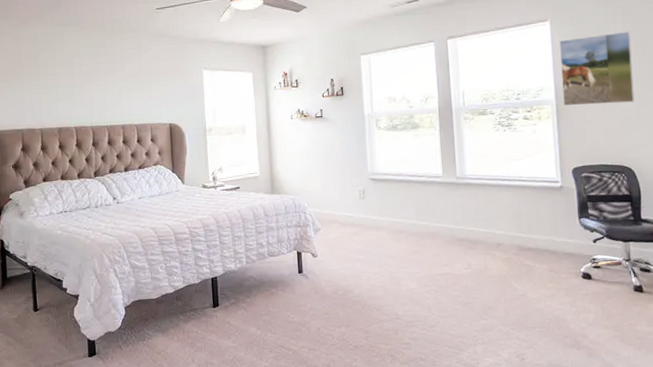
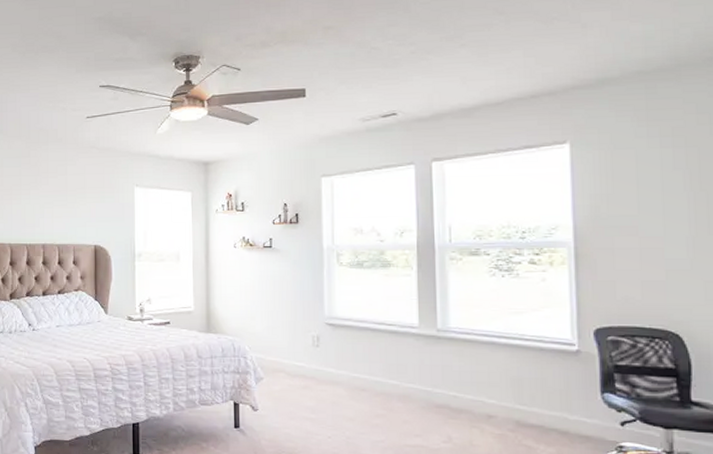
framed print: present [560,31,635,106] -> none [582,159,686,250]

